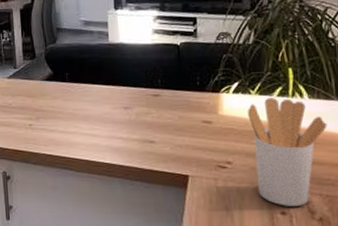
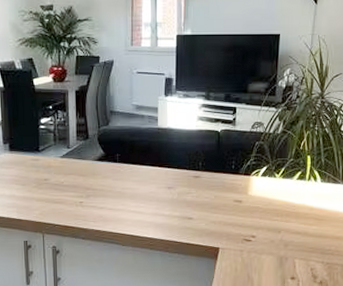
utensil holder: present [248,98,327,206] -> none [272,181,333,273]

